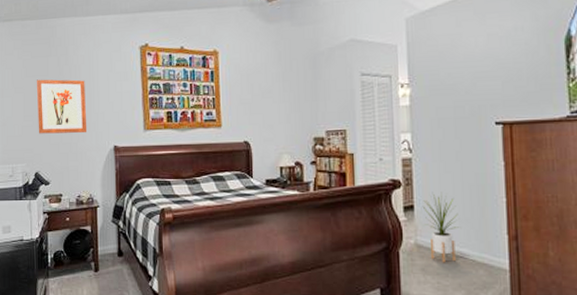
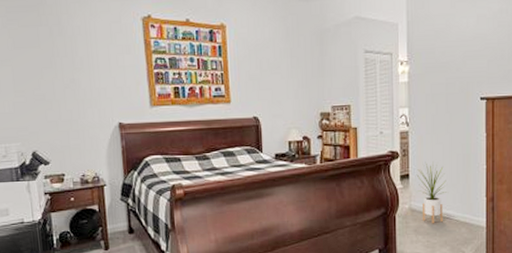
wall art: present [37,79,88,134] -> none [27,51,89,111]

